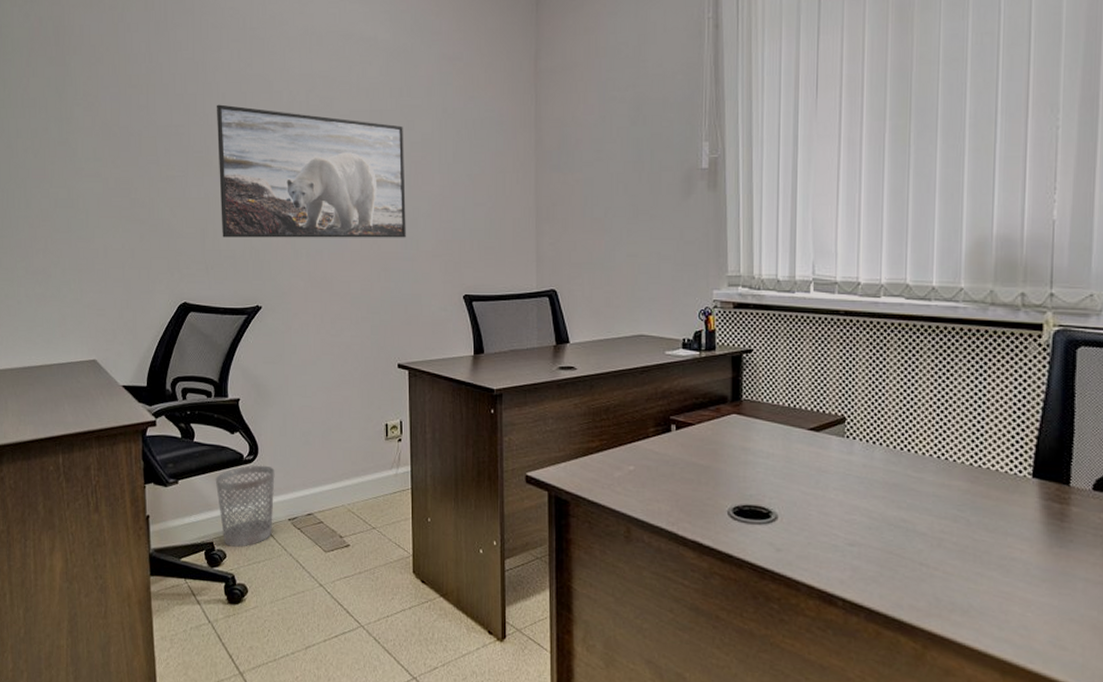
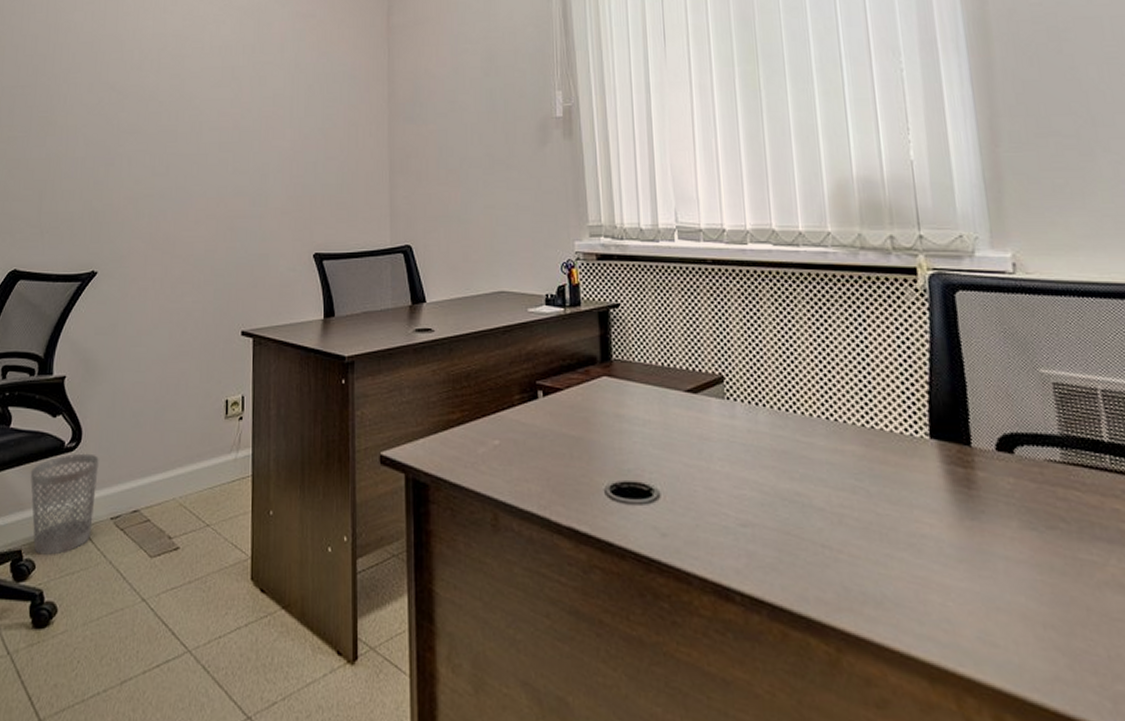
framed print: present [216,104,406,238] -> none [61,64,256,199]

